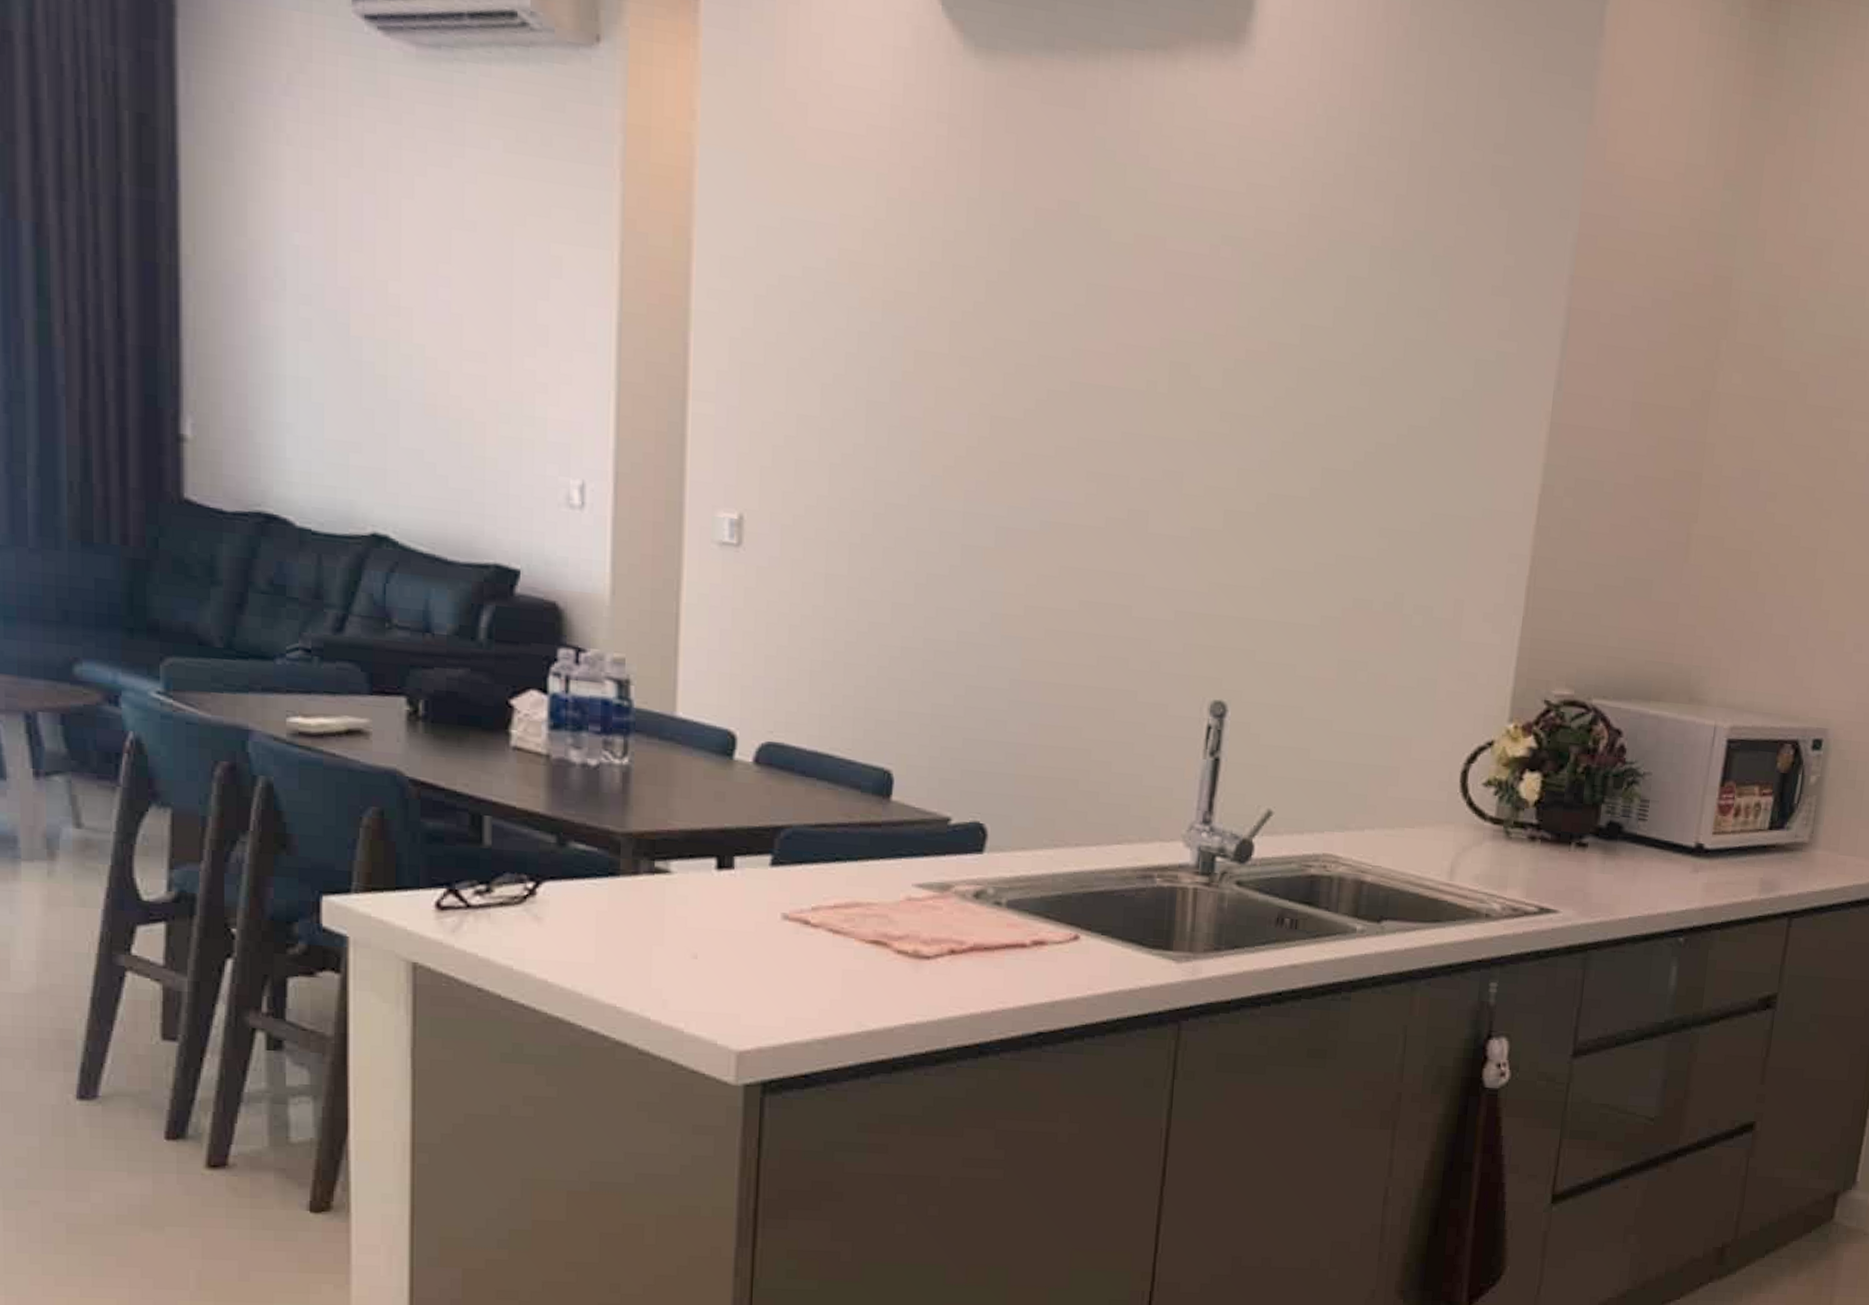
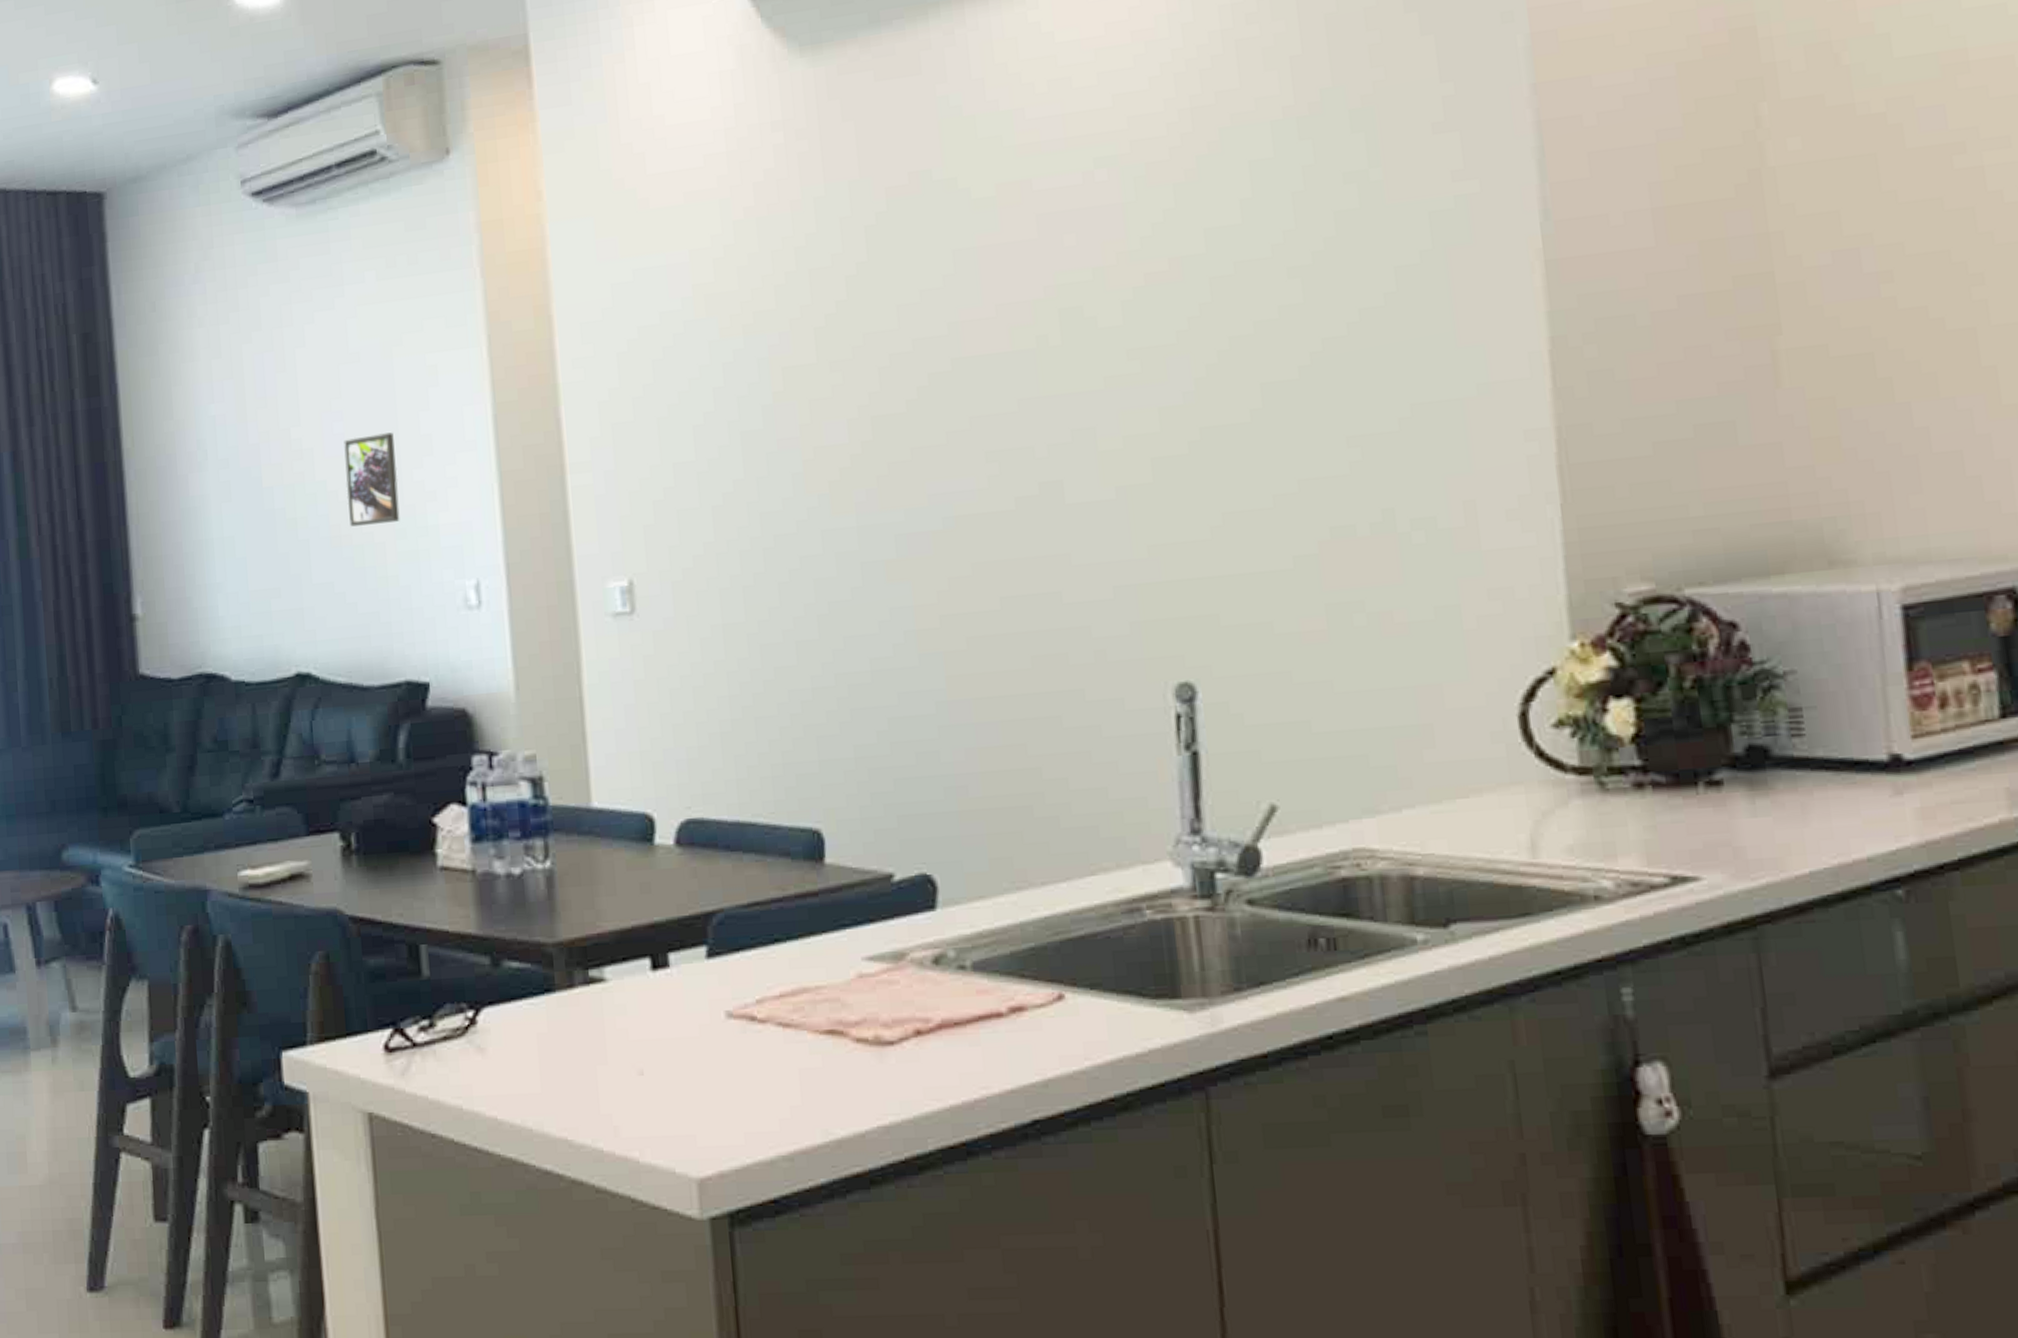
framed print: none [447,308,507,405] -> present [344,432,400,527]

